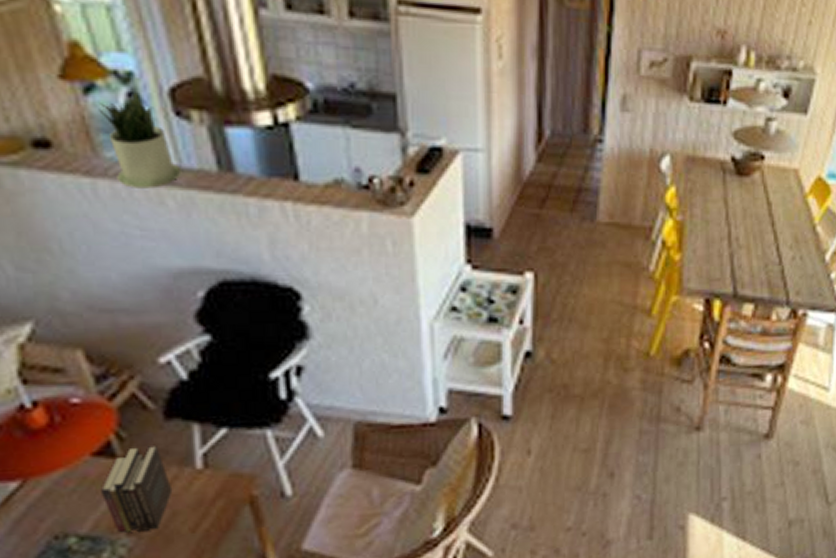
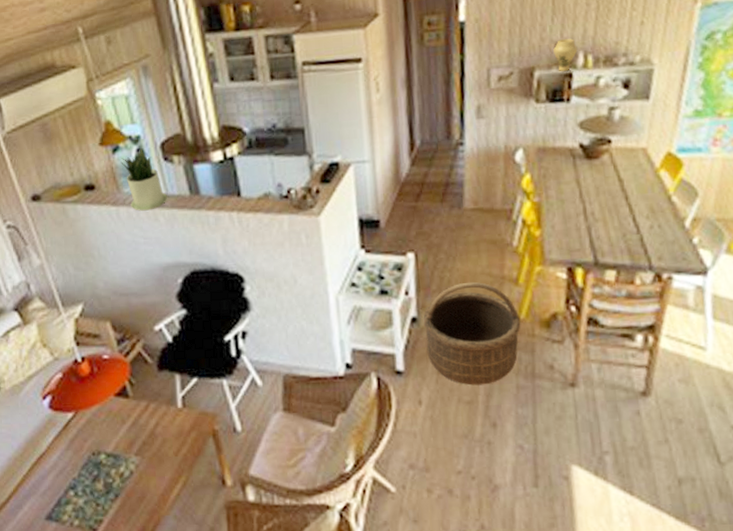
books: present [99,446,173,533] -> none [119,390,163,453]
basket: none [539,310,650,431] -> present [423,281,521,386]
vase: none [715,27,741,68] -> present [553,38,578,72]

